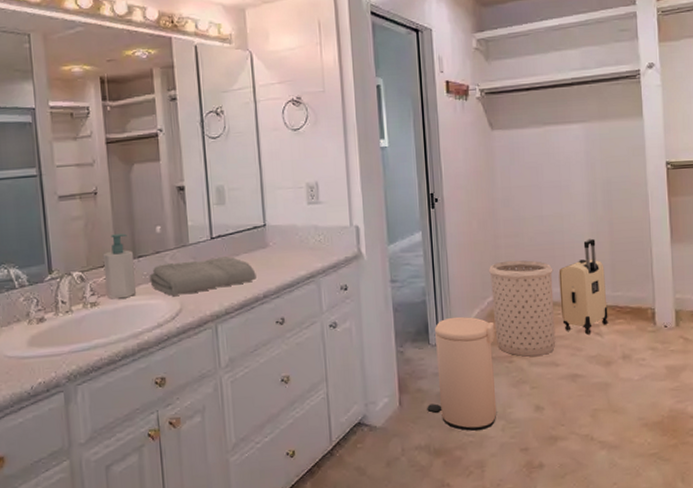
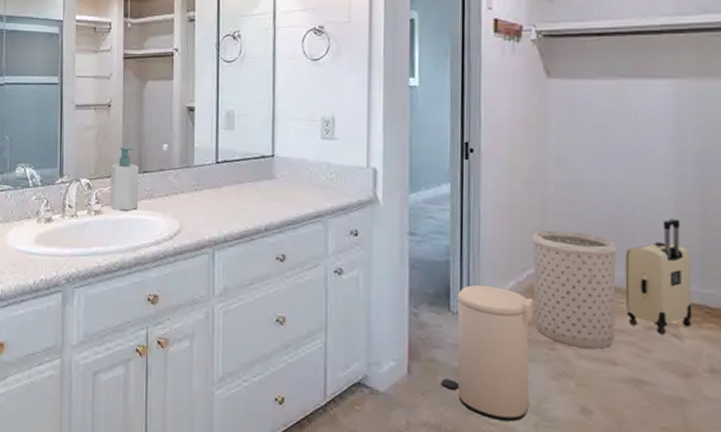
towel: present [149,256,256,296] -> none [152,182,260,216]

